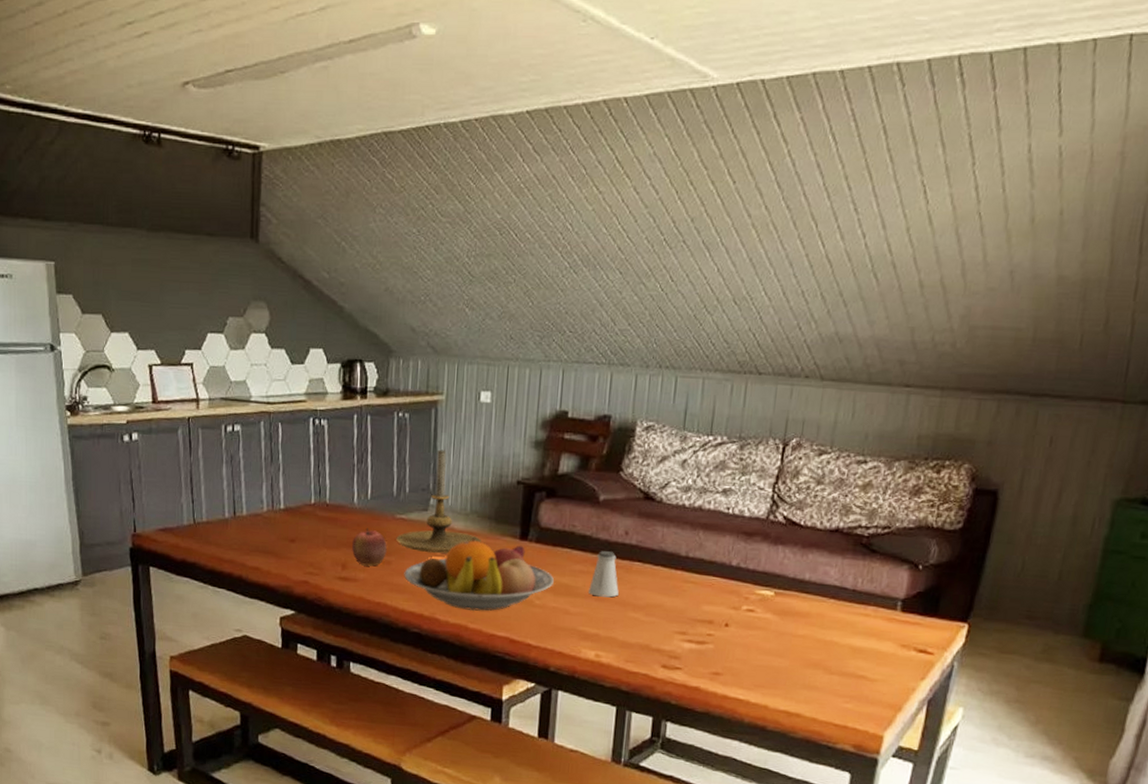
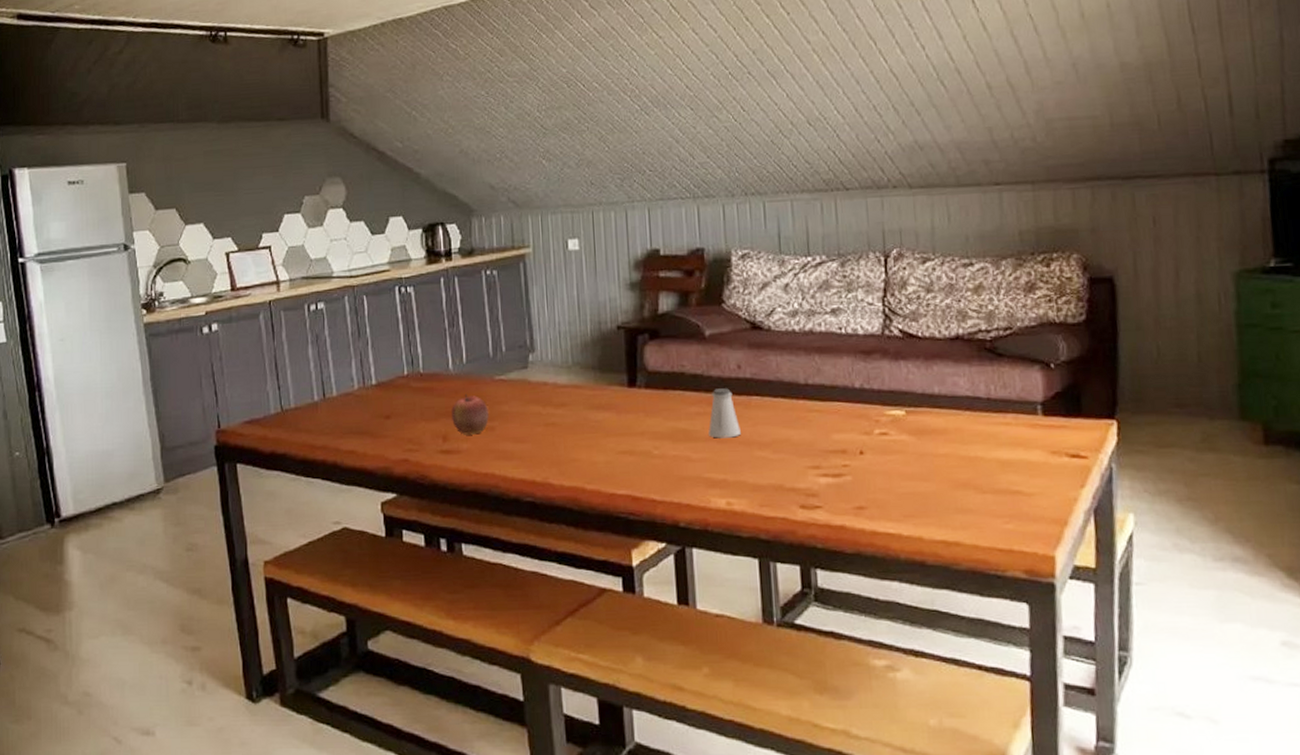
candle holder: present [396,449,481,553] -> none [497,303,588,413]
fruit bowl: present [404,538,554,611] -> none [510,391,670,470]

